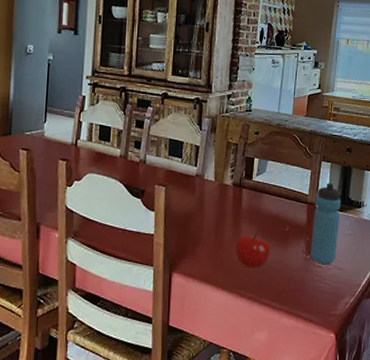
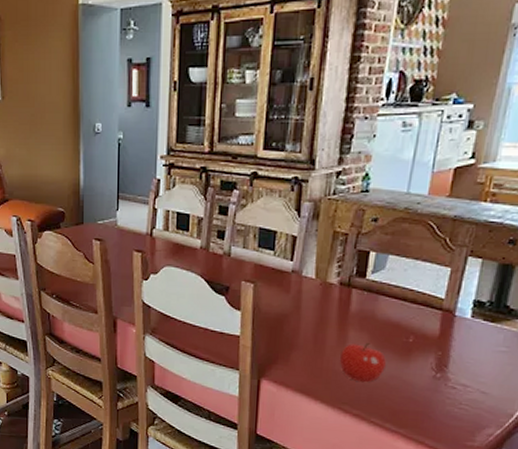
water bottle: present [311,183,341,264] -> none [442,284,495,386]

